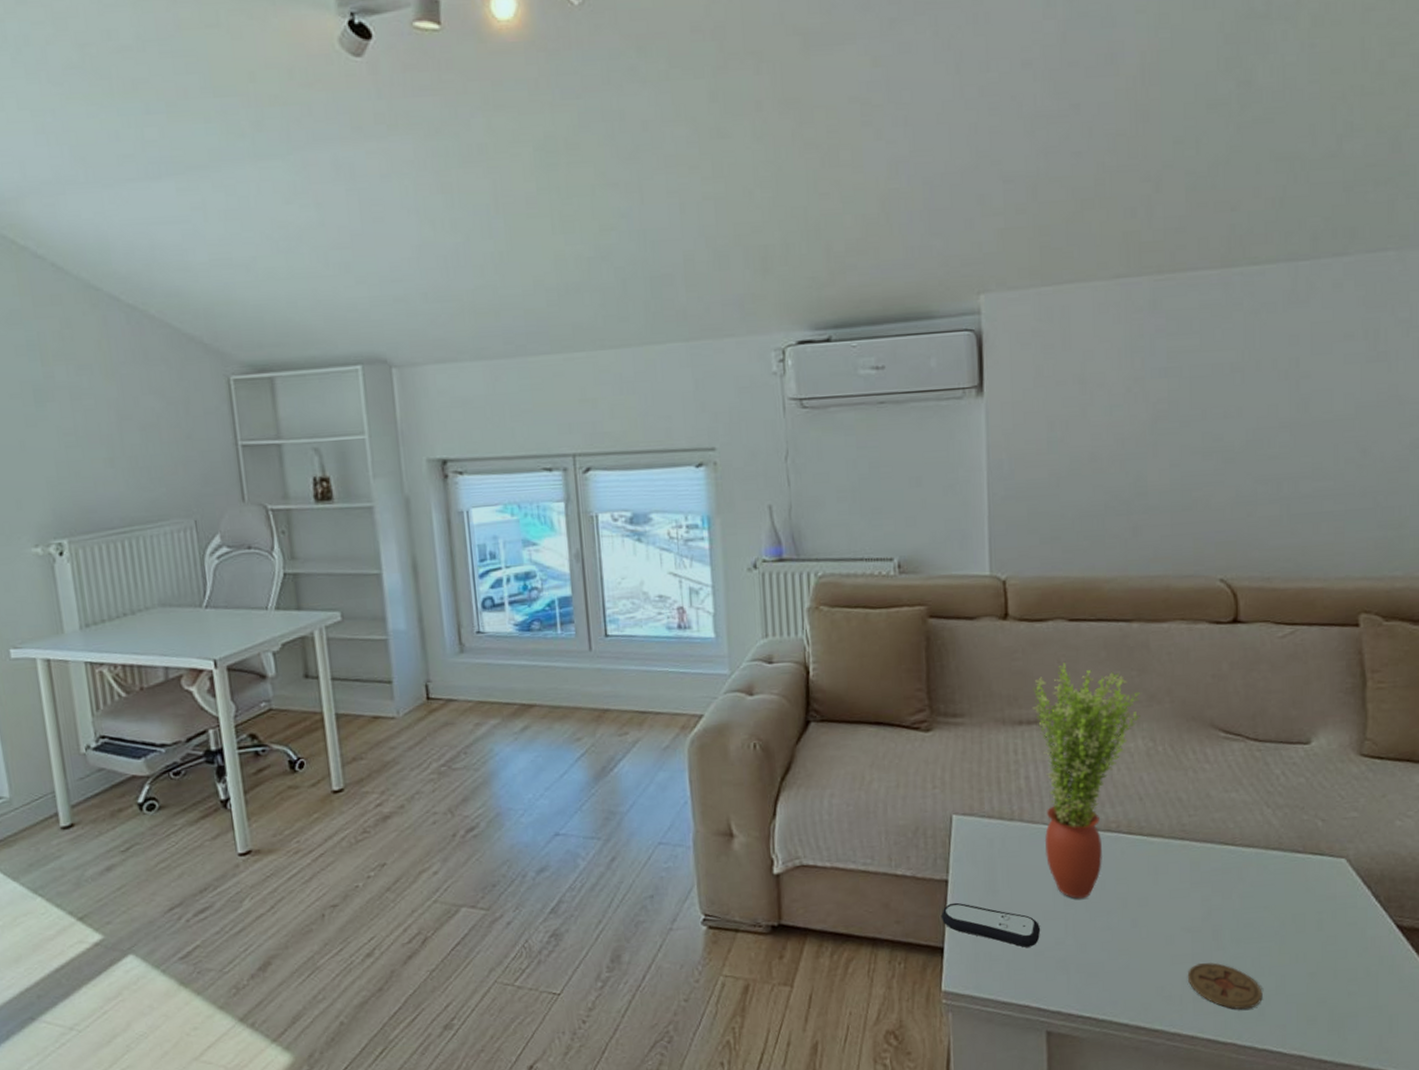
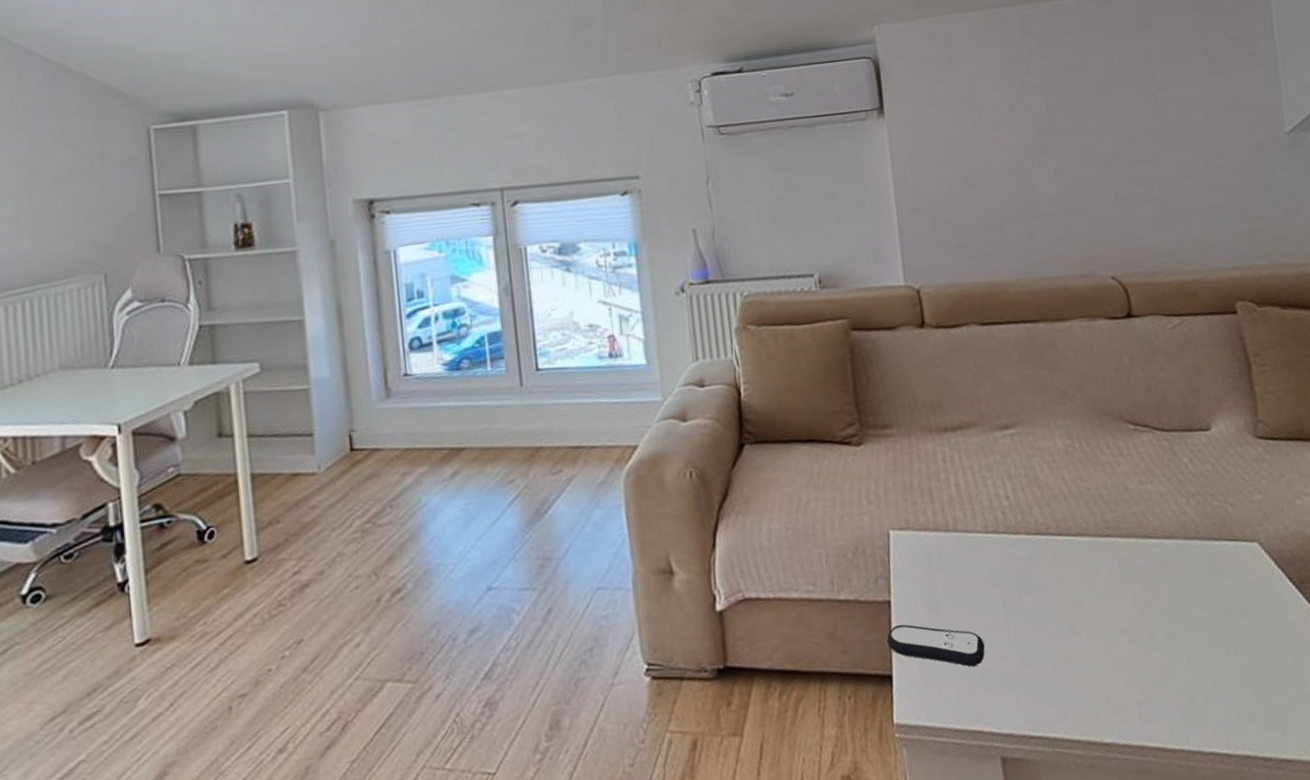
potted plant: present [1032,663,1141,899] -> none [954,366,1056,609]
coaster: present [1187,962,1263,1010] -> none [1129,663,1202,712]

